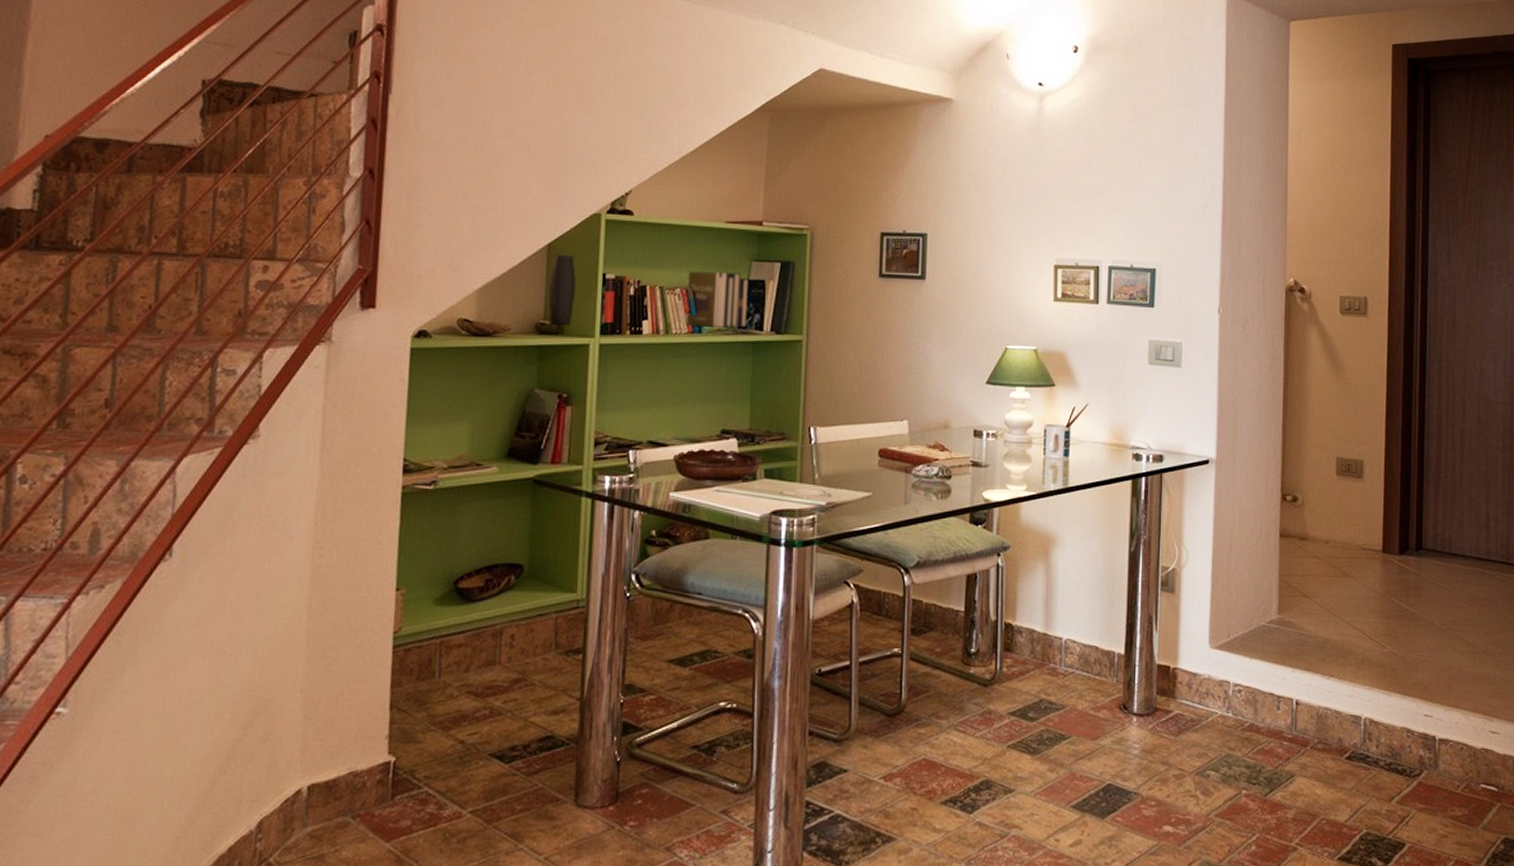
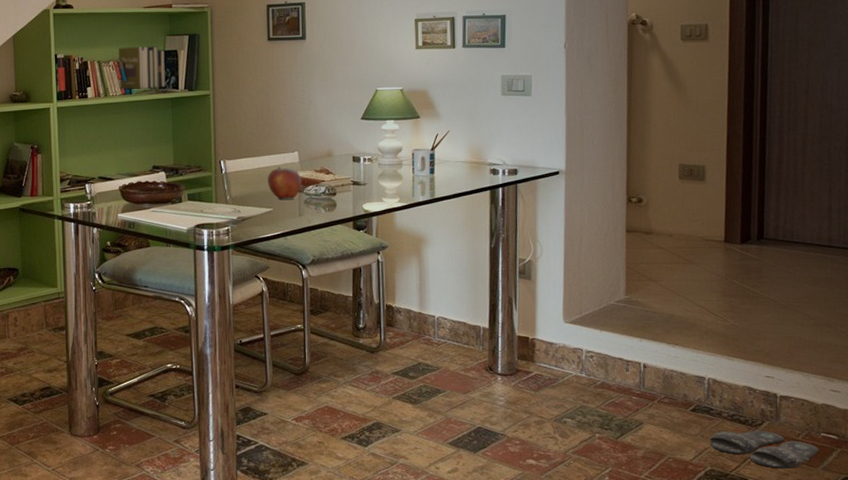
vase: present [548,254,576,325] -> none [17,42,36,95]
fruit: none [867,438,910,481] -> present [267,166,302,199]
slippers: none [1366,782,1478,829] -> present [710,430,819,469]

